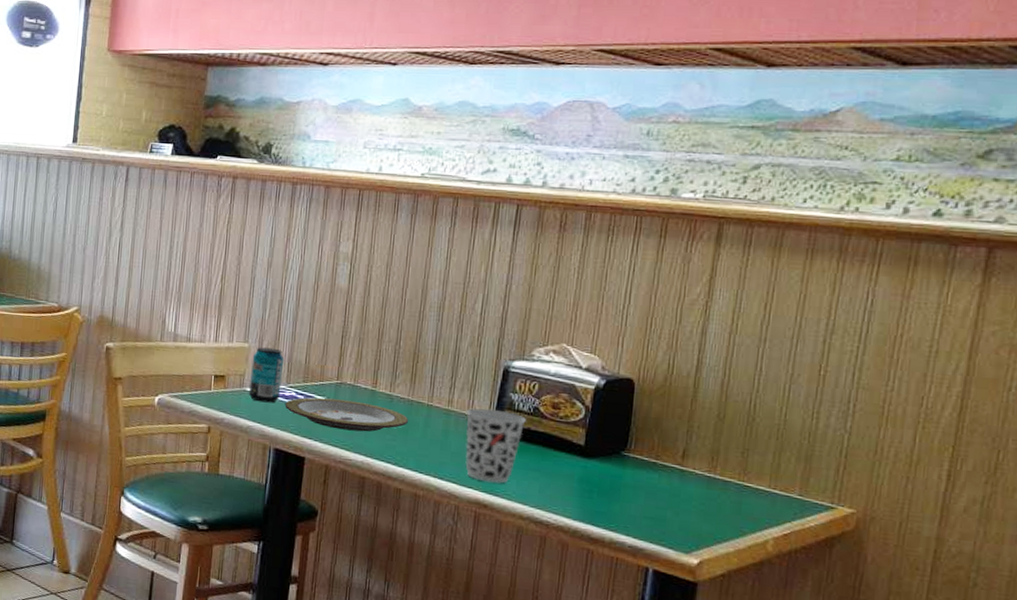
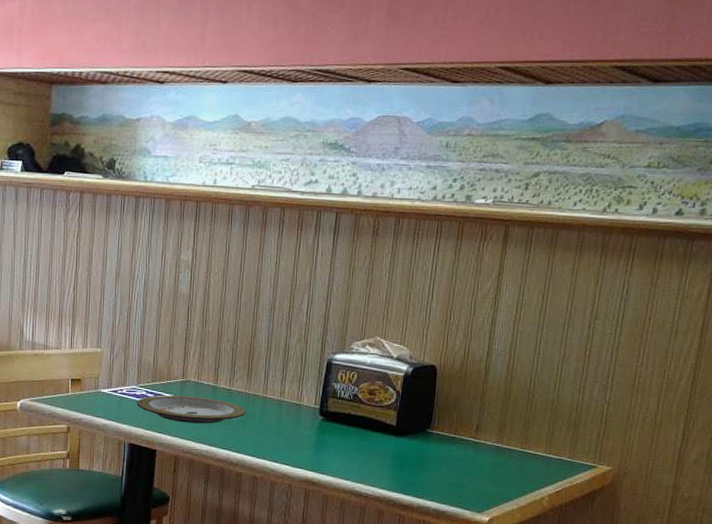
beverage can: present [249,347,283,403] -> none [104,351,134,402]
cup: present [465,407,526,484] -> none [295,397,347,463]

